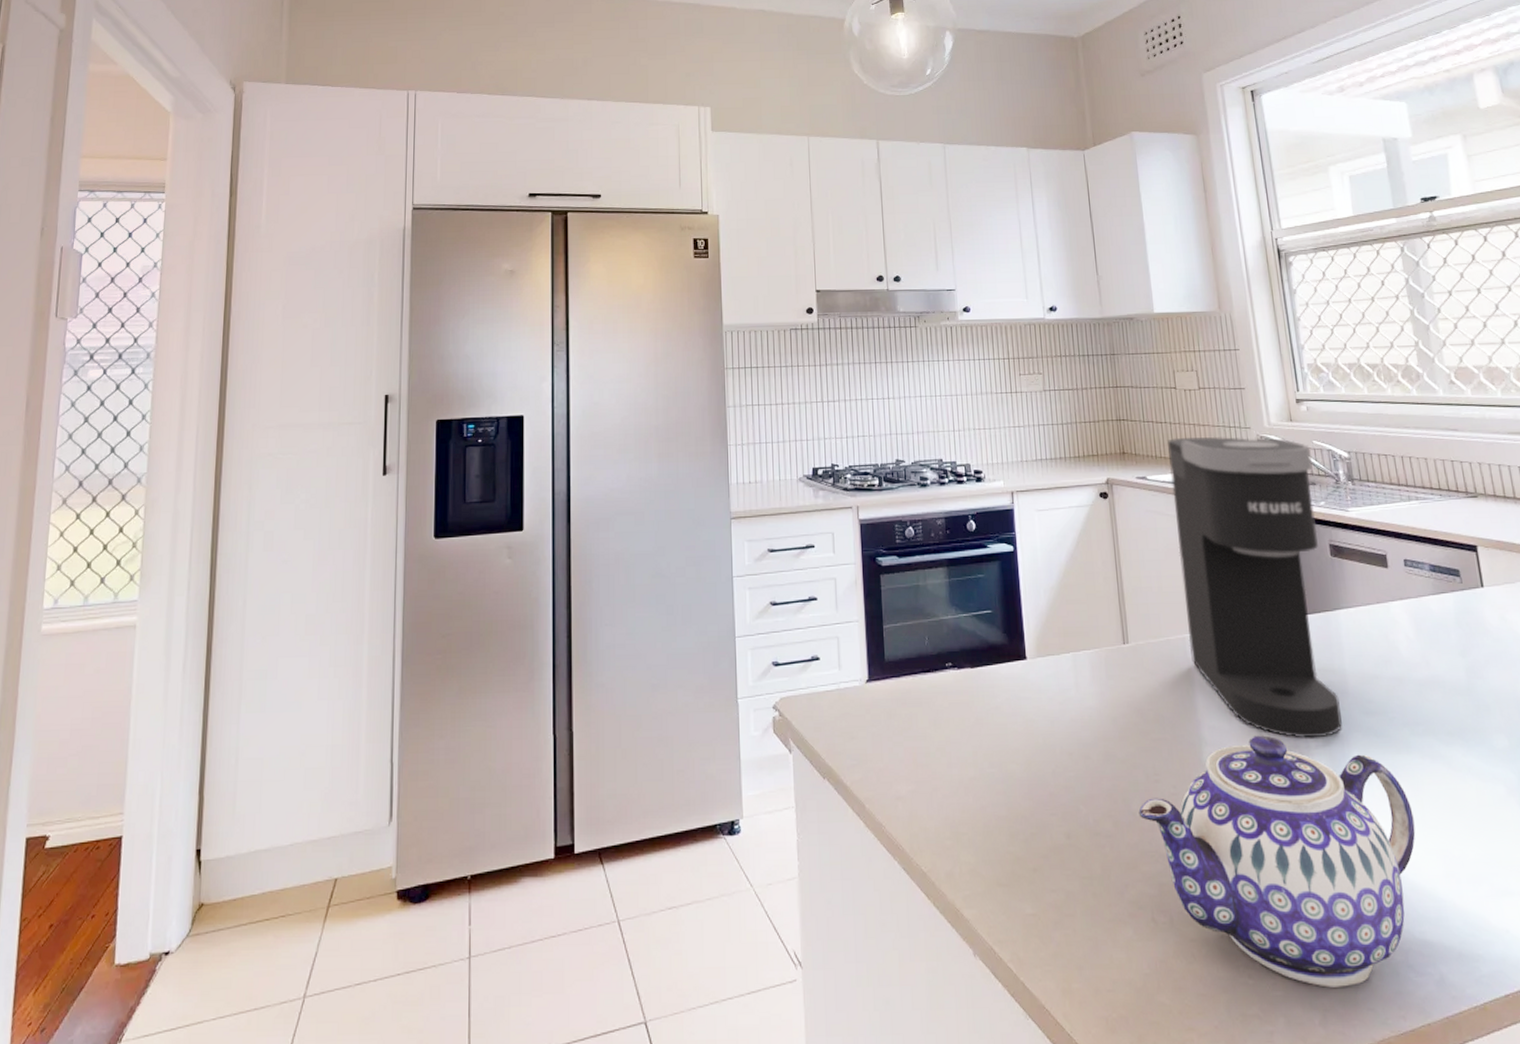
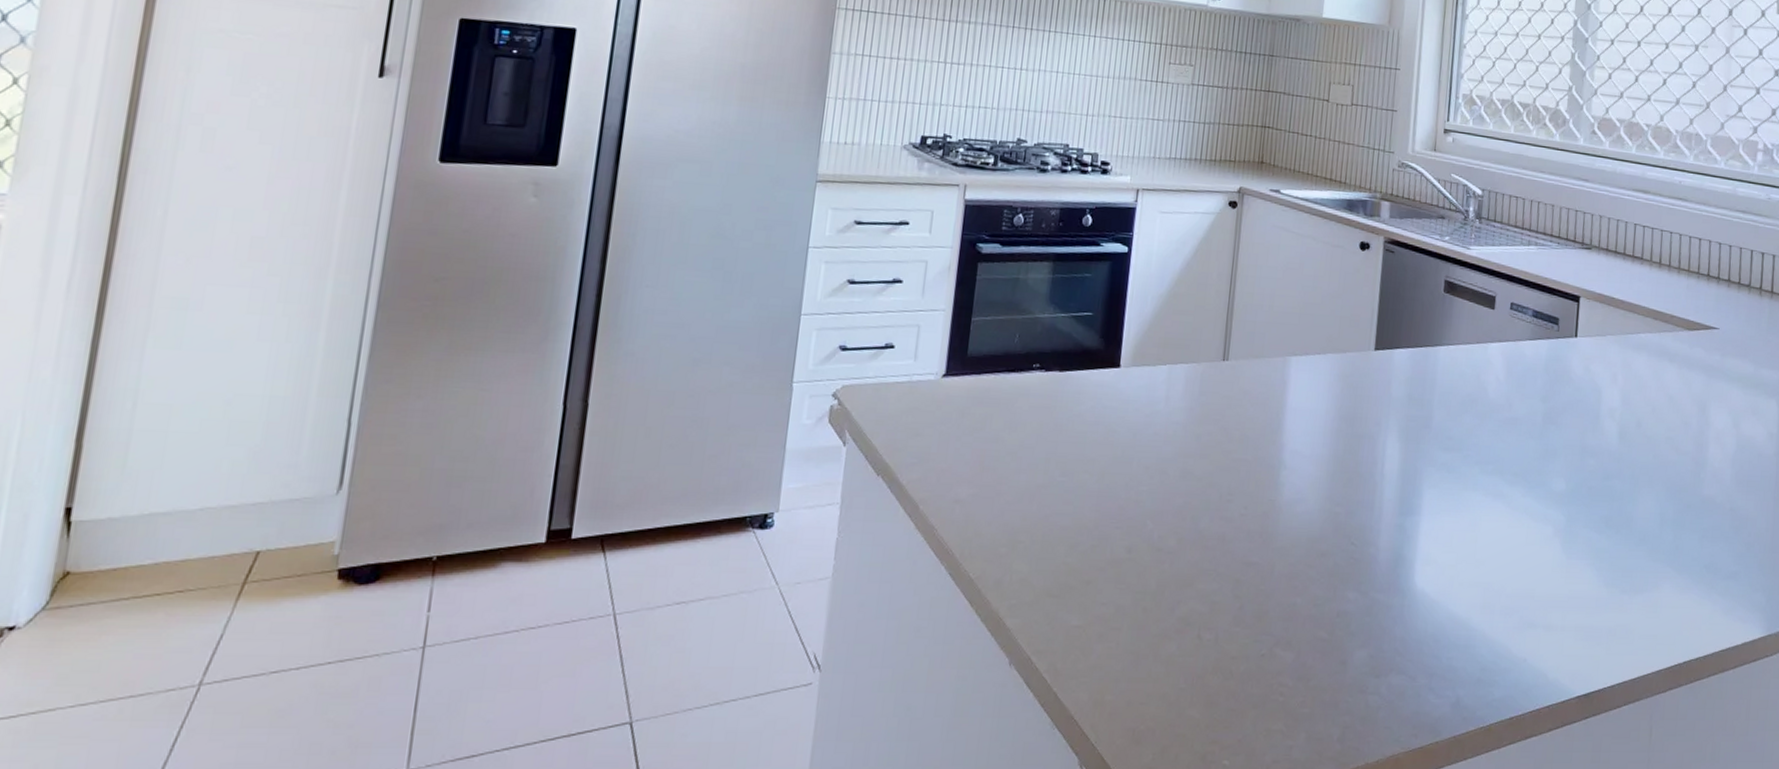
teapot: present [1138,735,1416,988] -> none [1204,463,1466,706]
coffee maker: present [1168,436,1342,739] -> none [1288,152,1447,470]

